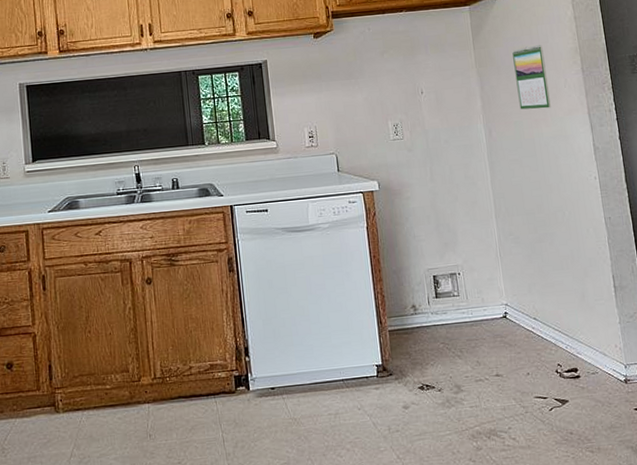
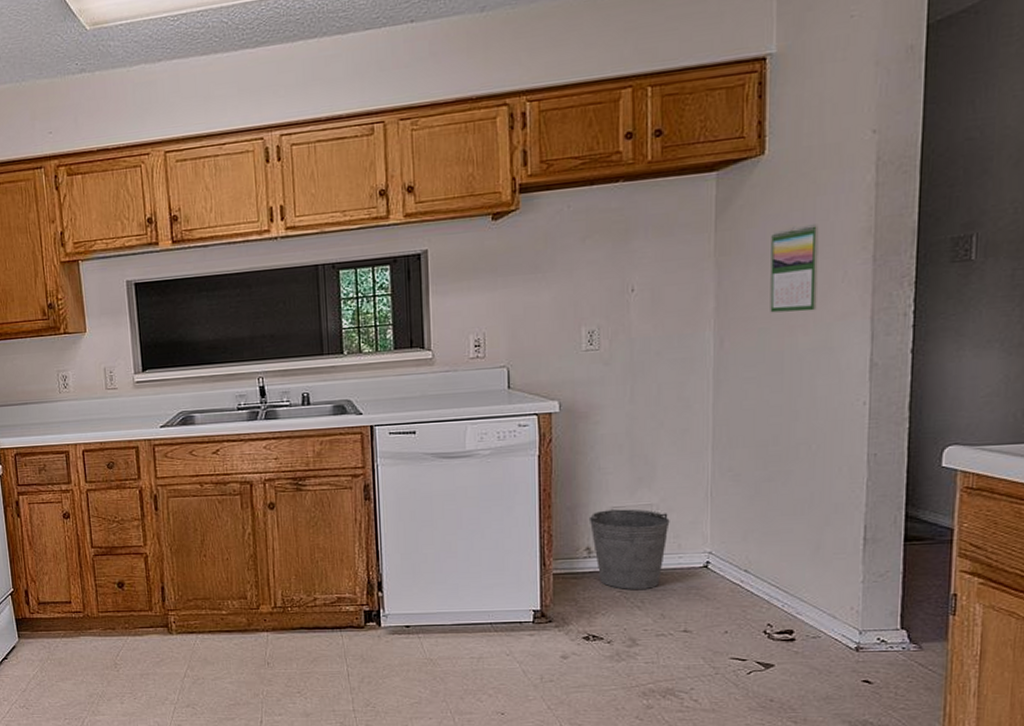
bucket: none [411,270,473,341] -> present [588,509,670,589]

